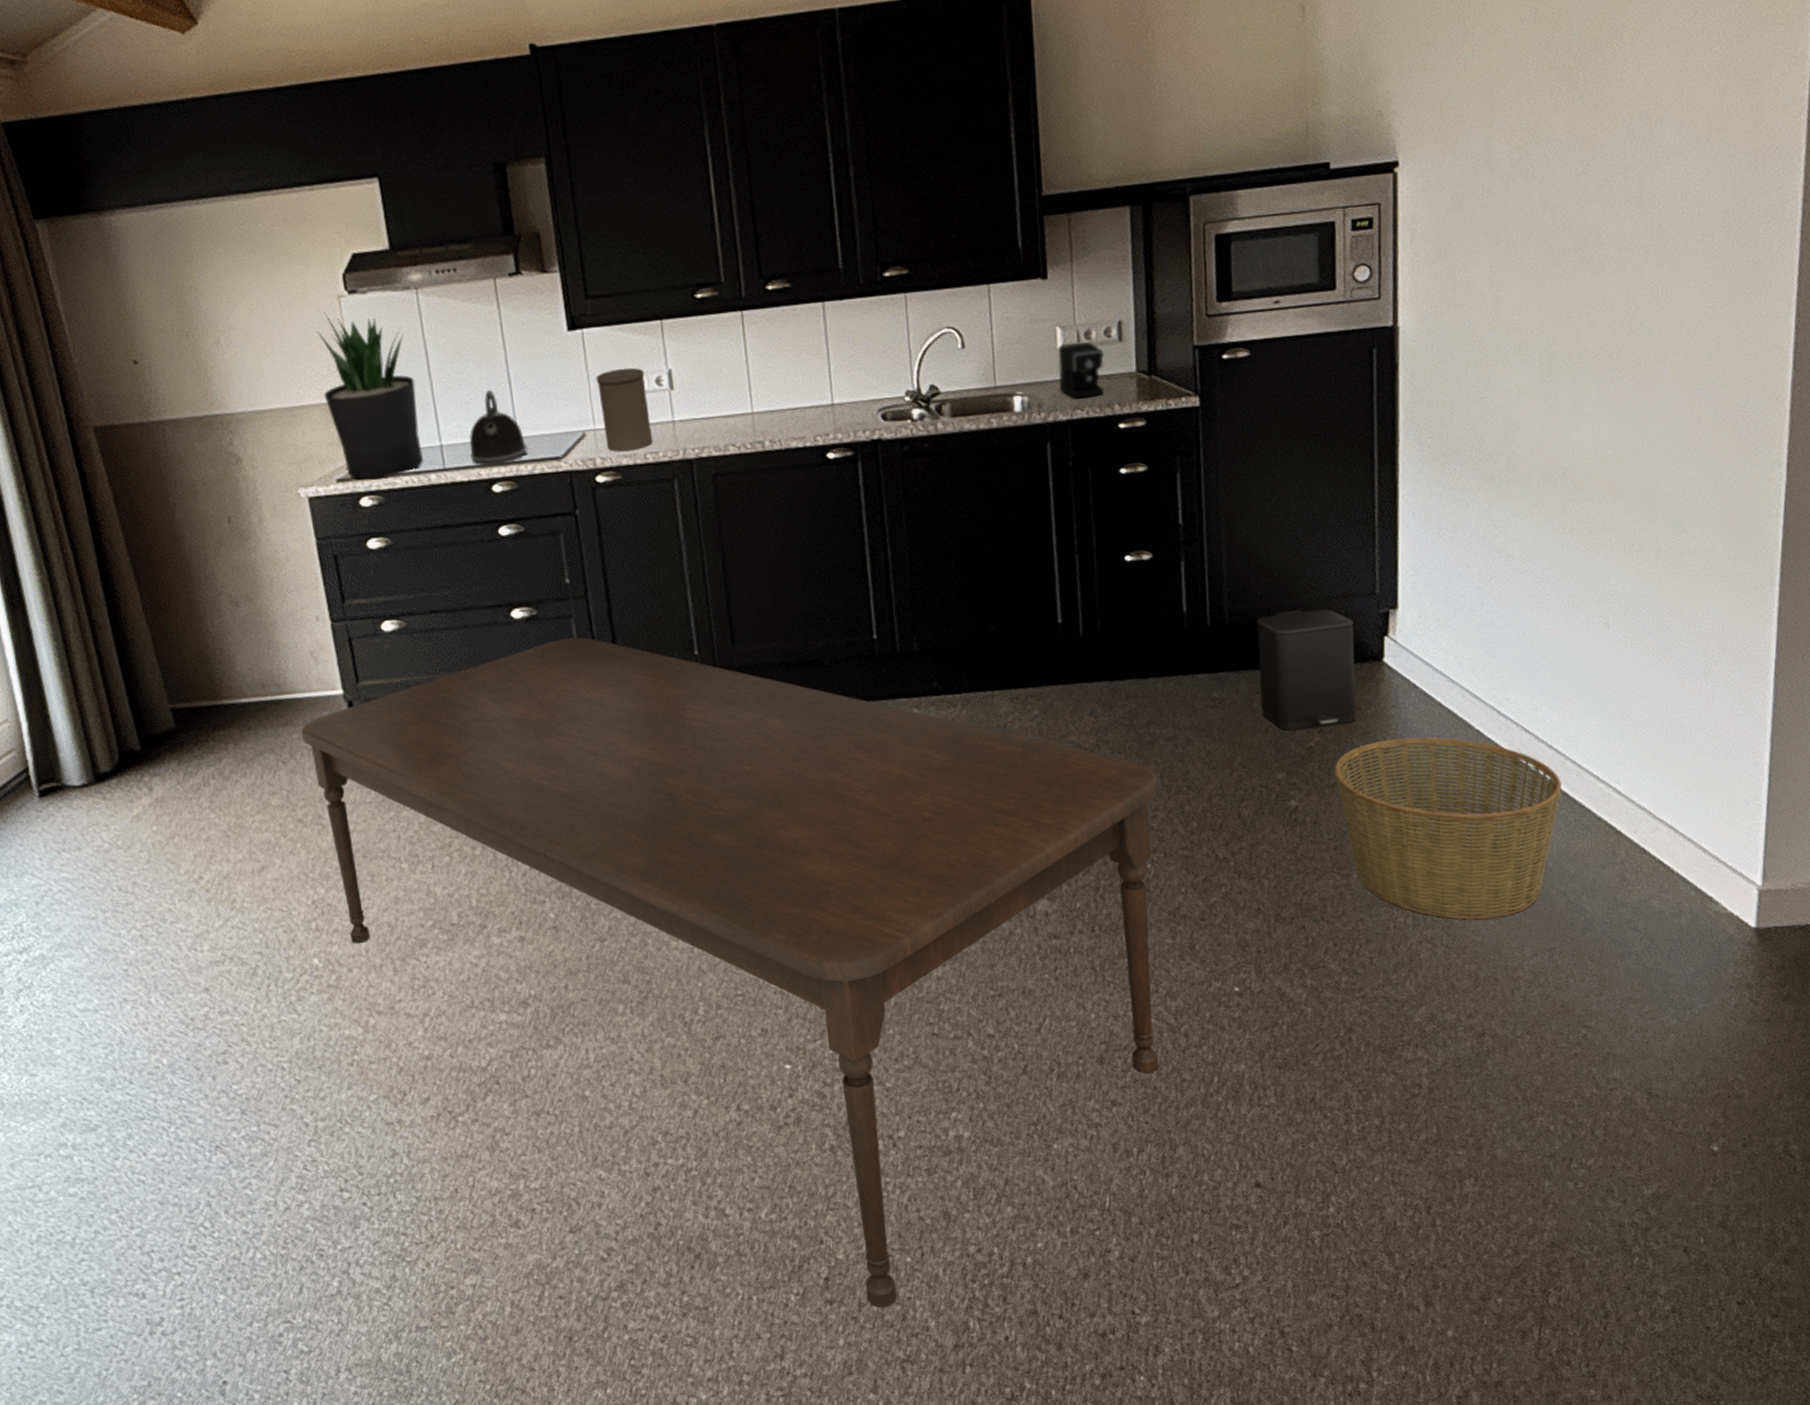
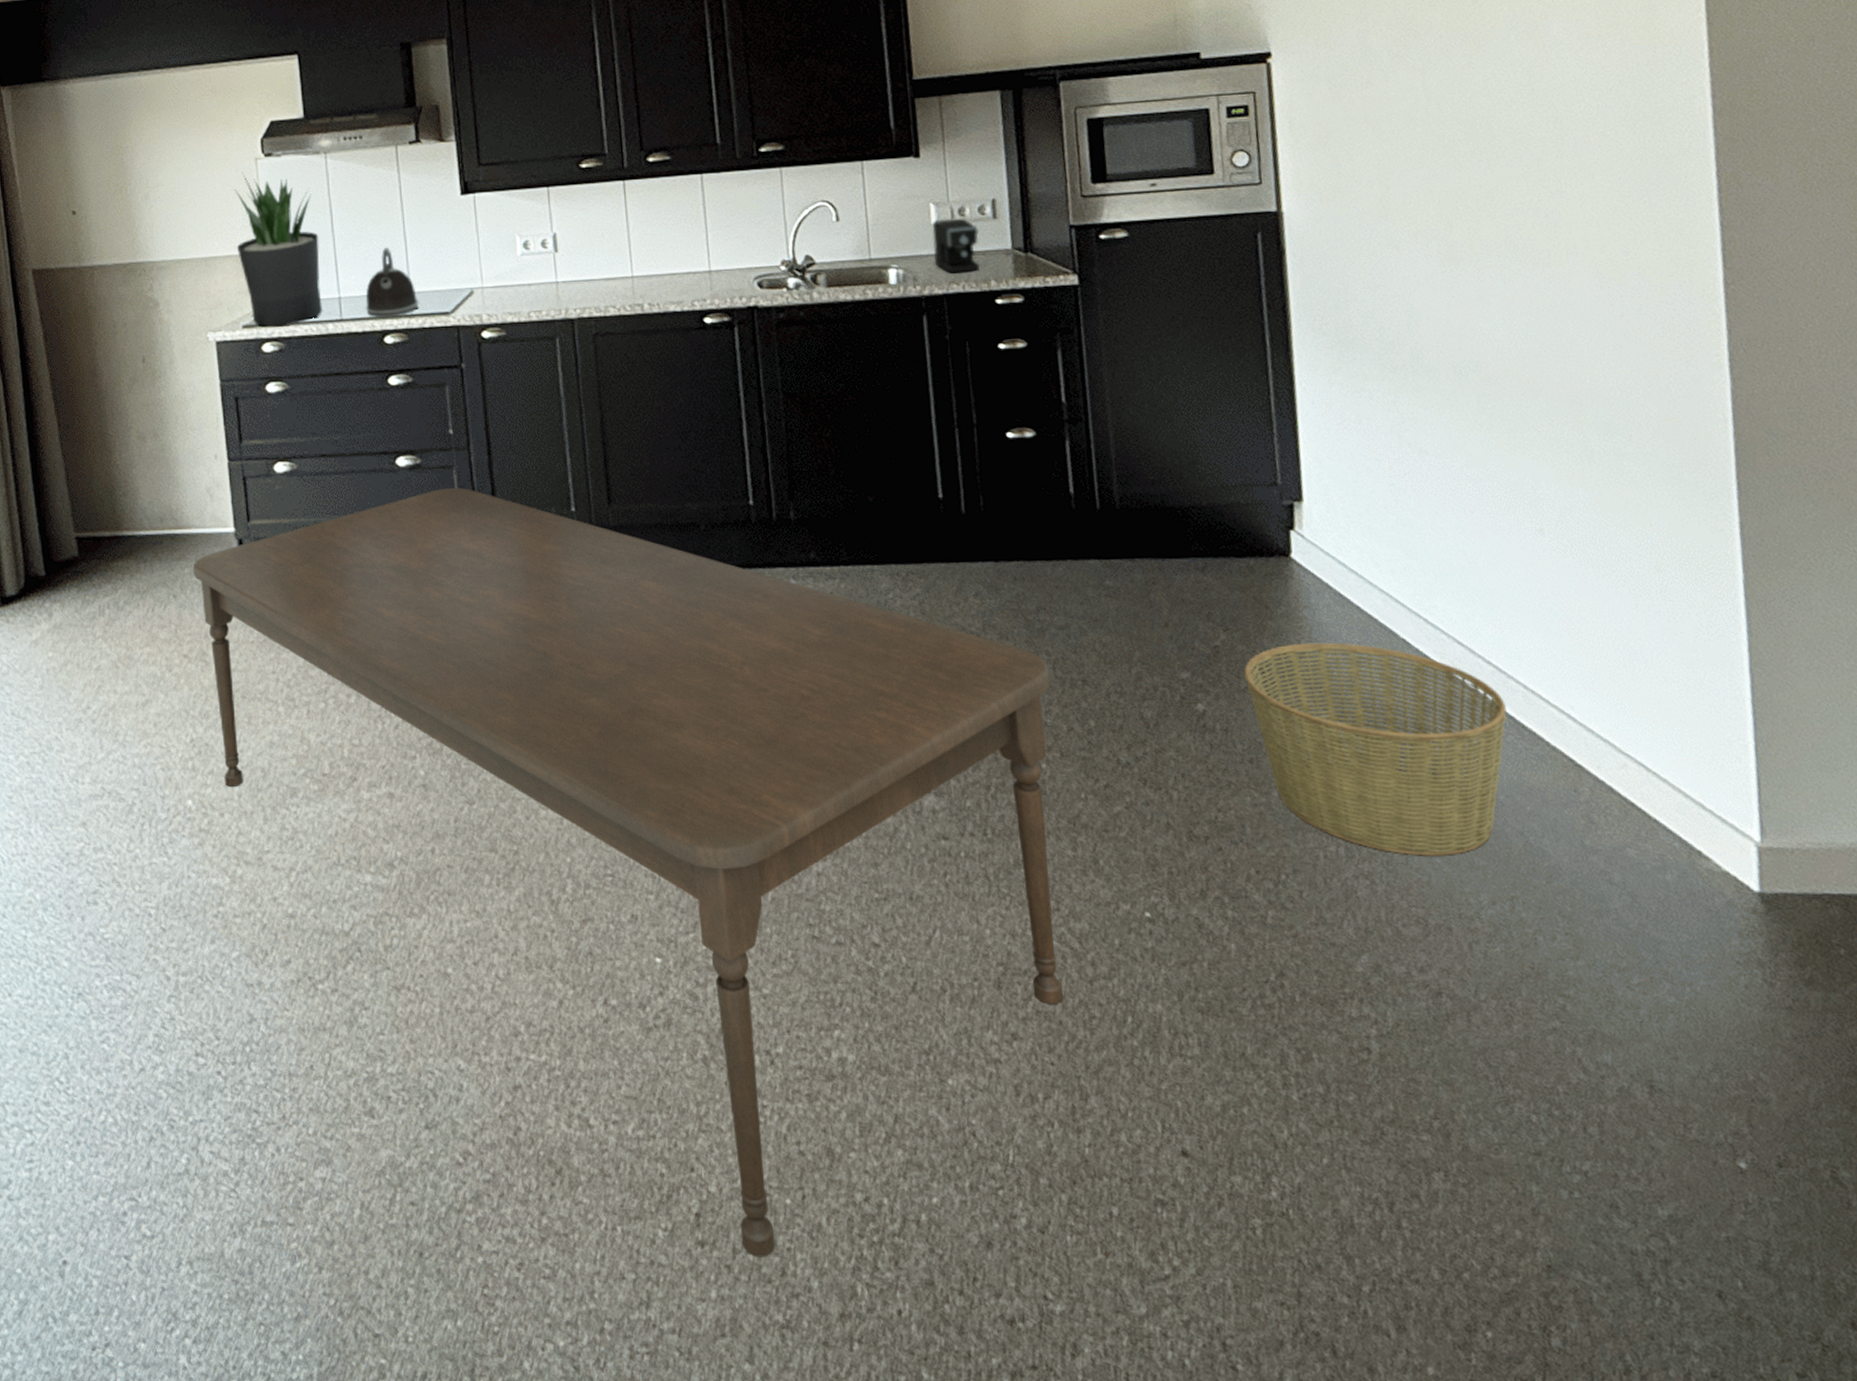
canister: present [596,367,652,453] -> none [485,230,536,310]
pedal bin: present [1256,609,1356,731] -> none [1149,496,1265,627]

